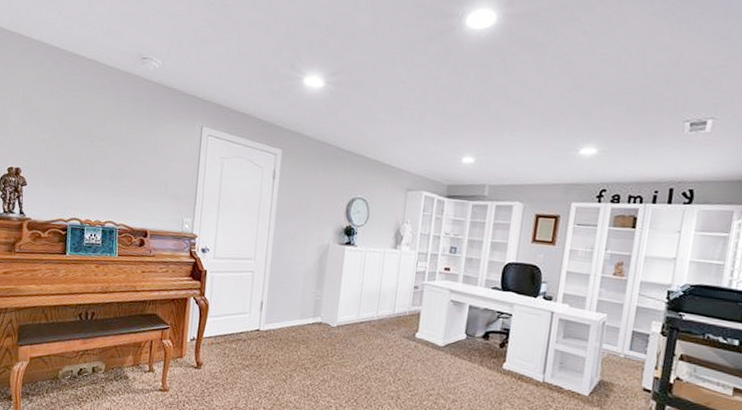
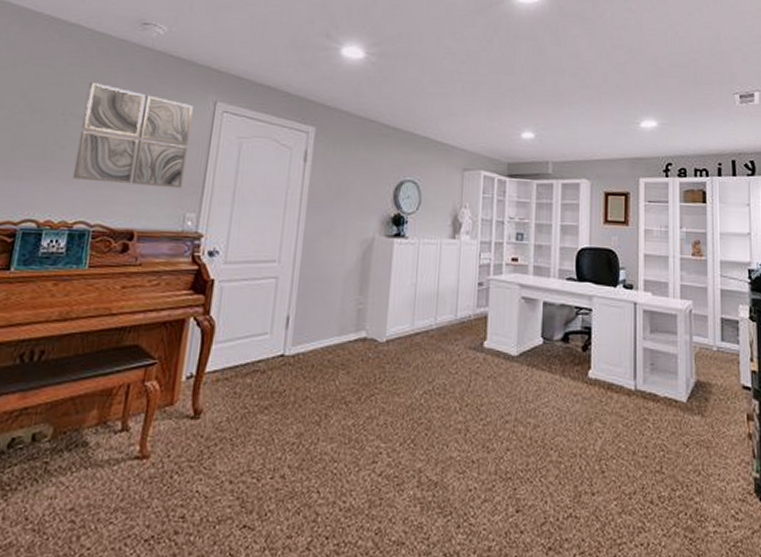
wall art: none [101,110,185,199] -> present [72,82,193,189]

